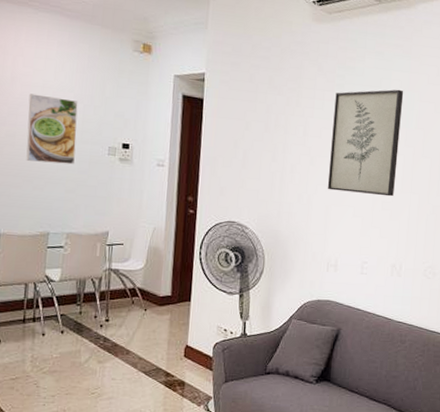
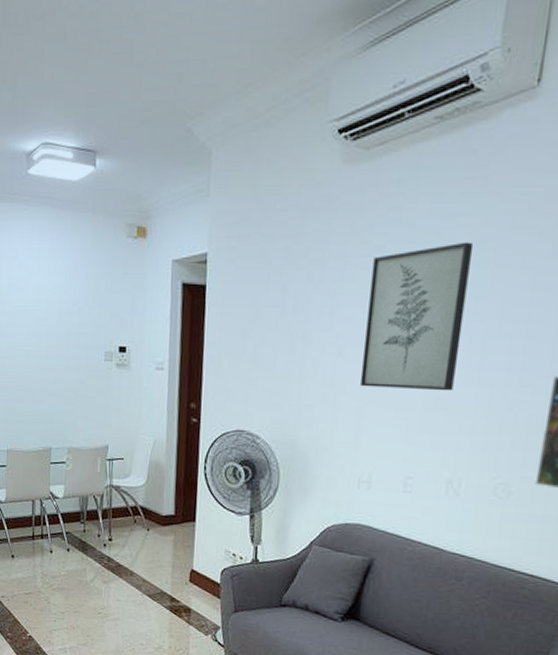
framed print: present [26,93,78,165] -> none [25,300,73,374]

